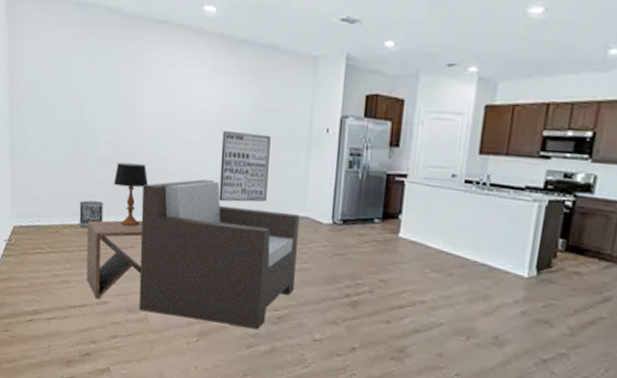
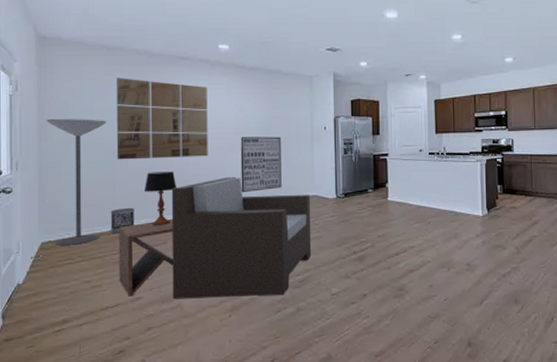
floor lamp: none [17,88,77,234] -> present [46,119,107,246]
wall art: none [86,42,188,151] -> present [116,78,208,160]

